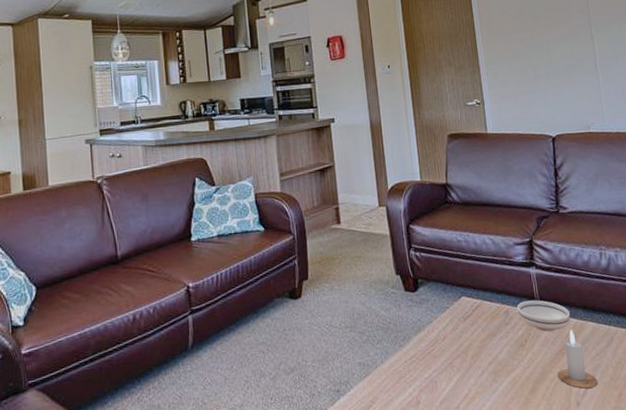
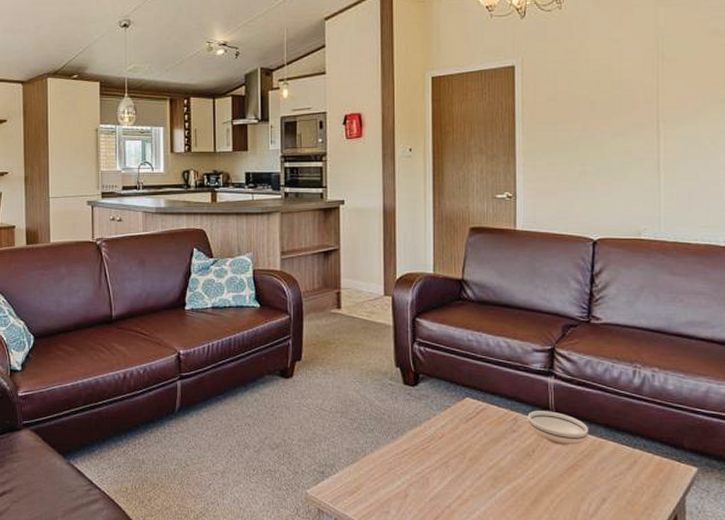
candle: present [557,330,597,389] -> none [565,447,611,510]

